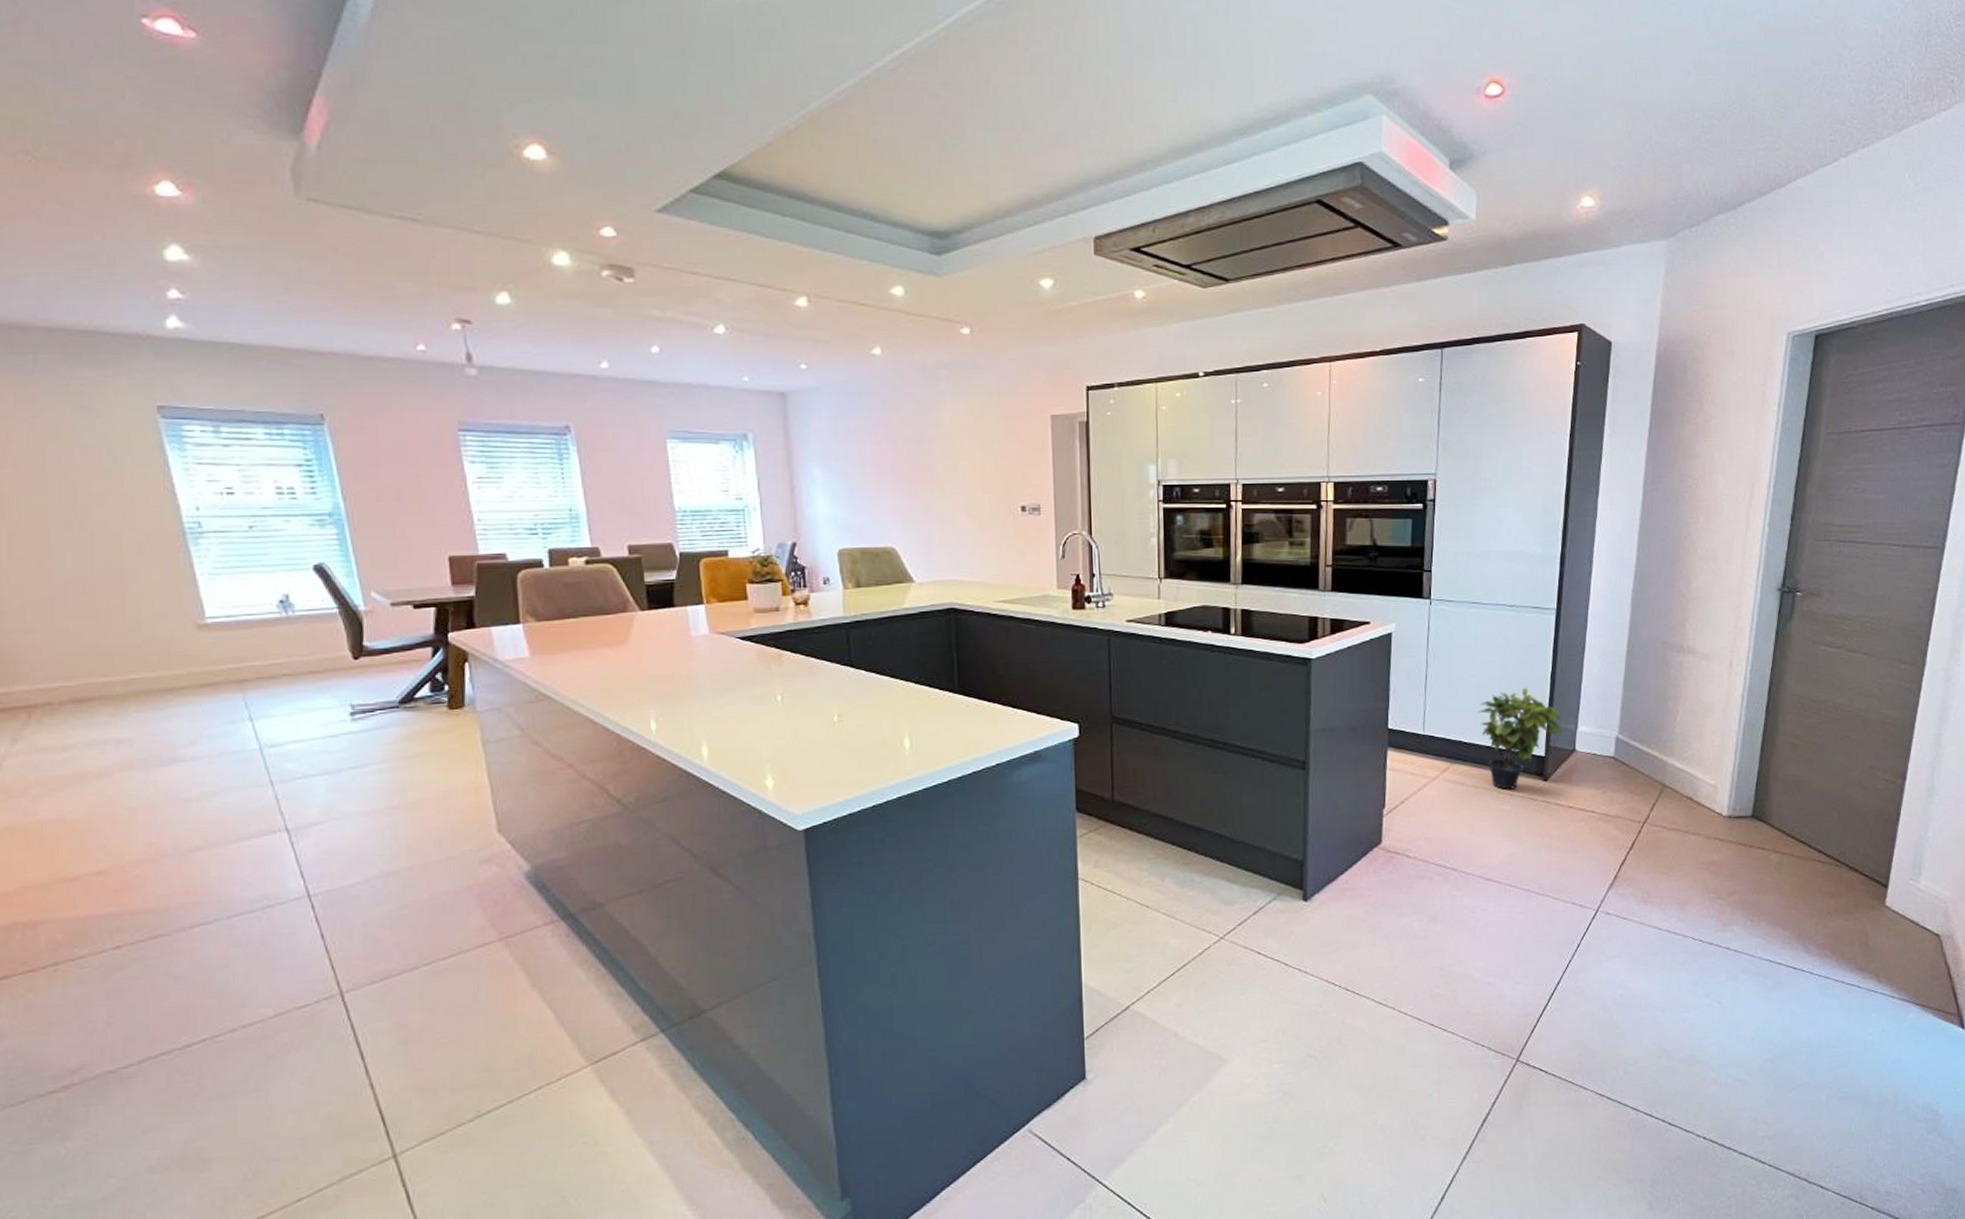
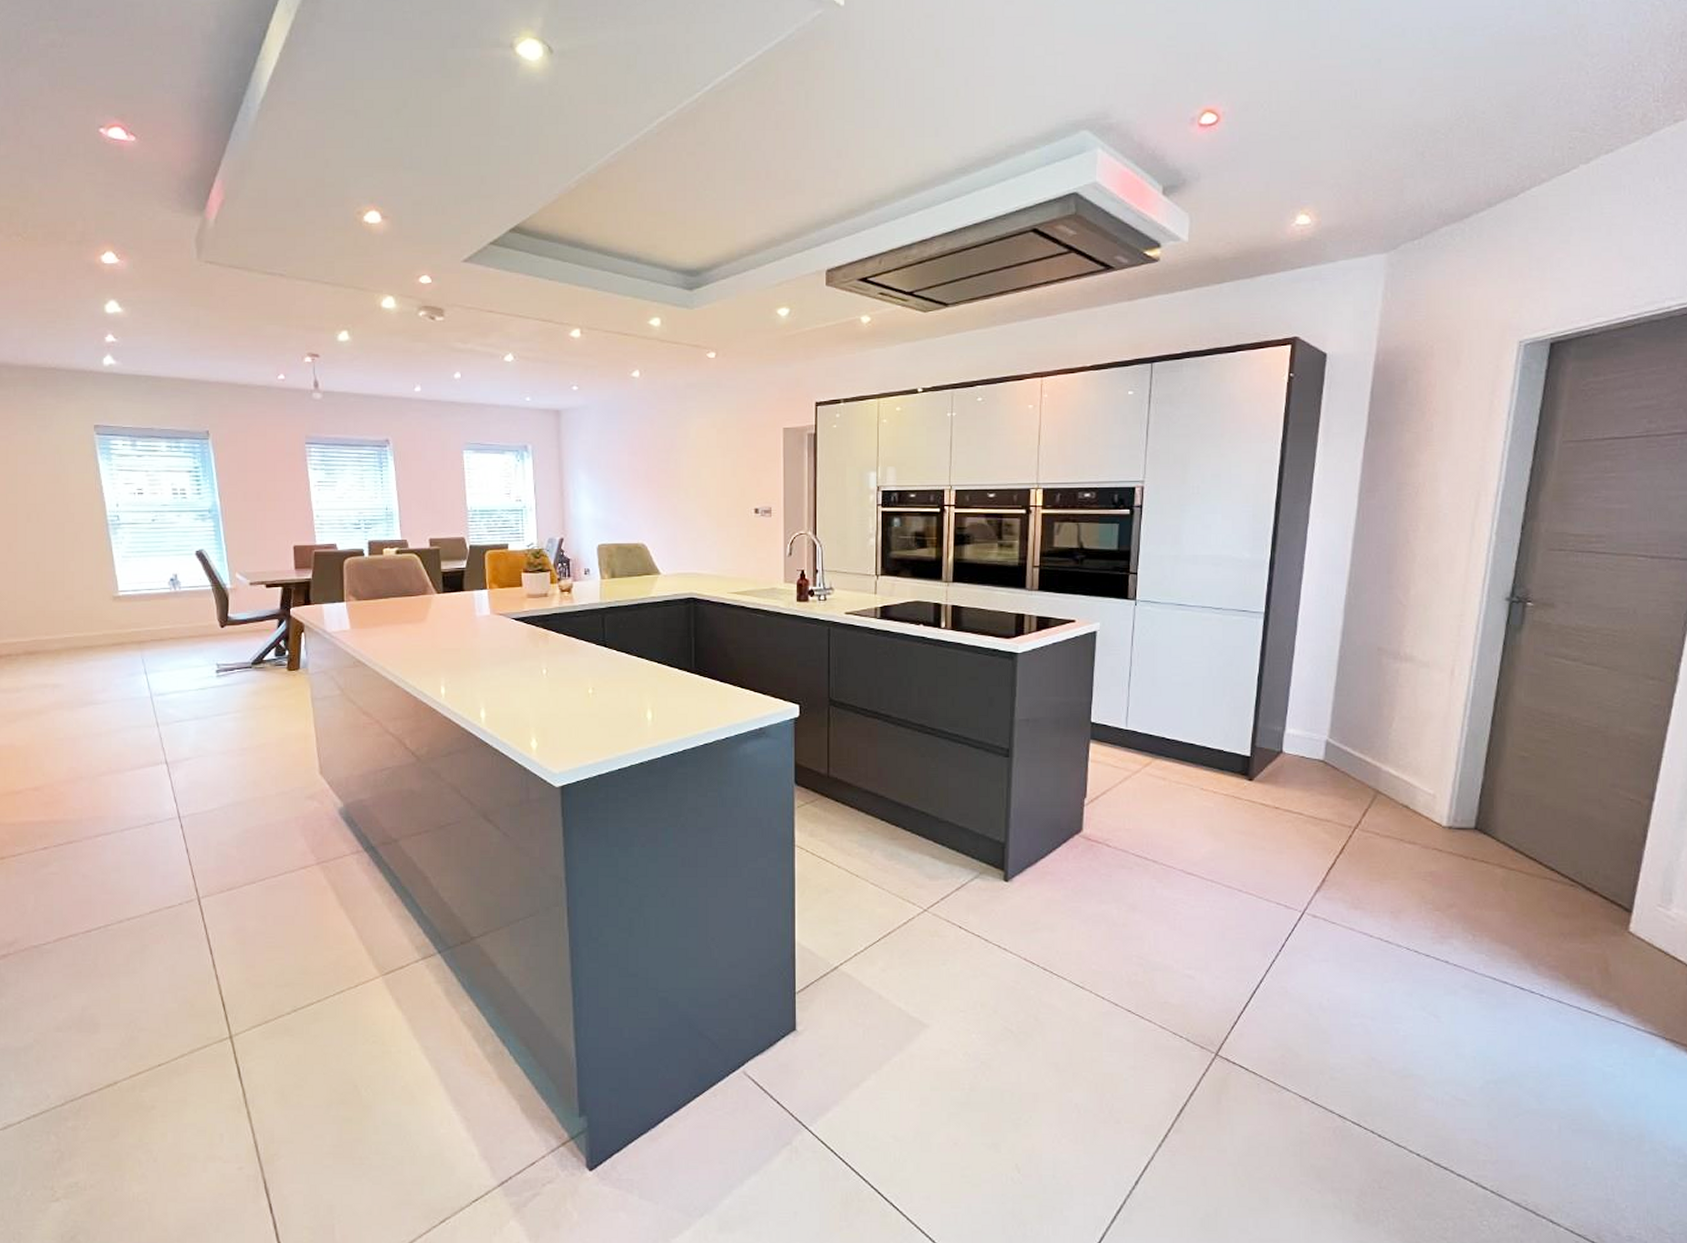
potted plant: present [1478,687,1562,790] -> none [1182,688,1268,787]

